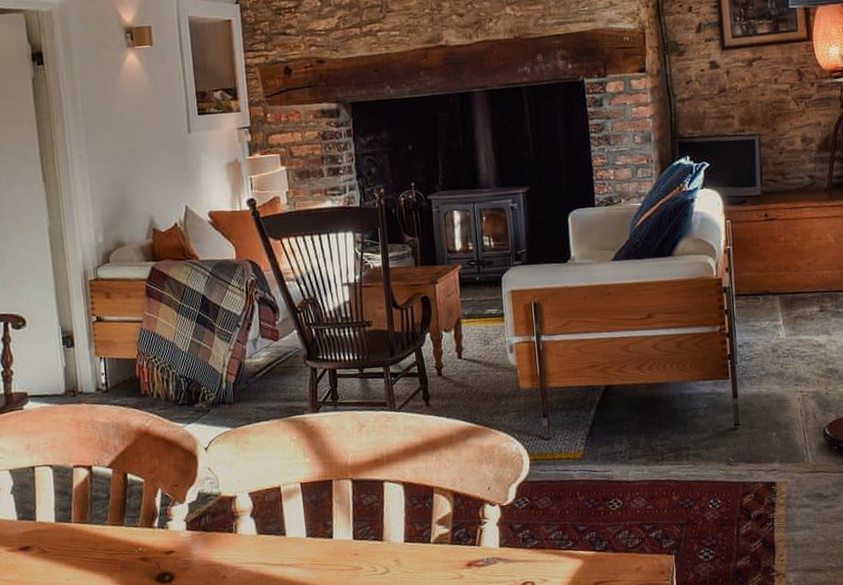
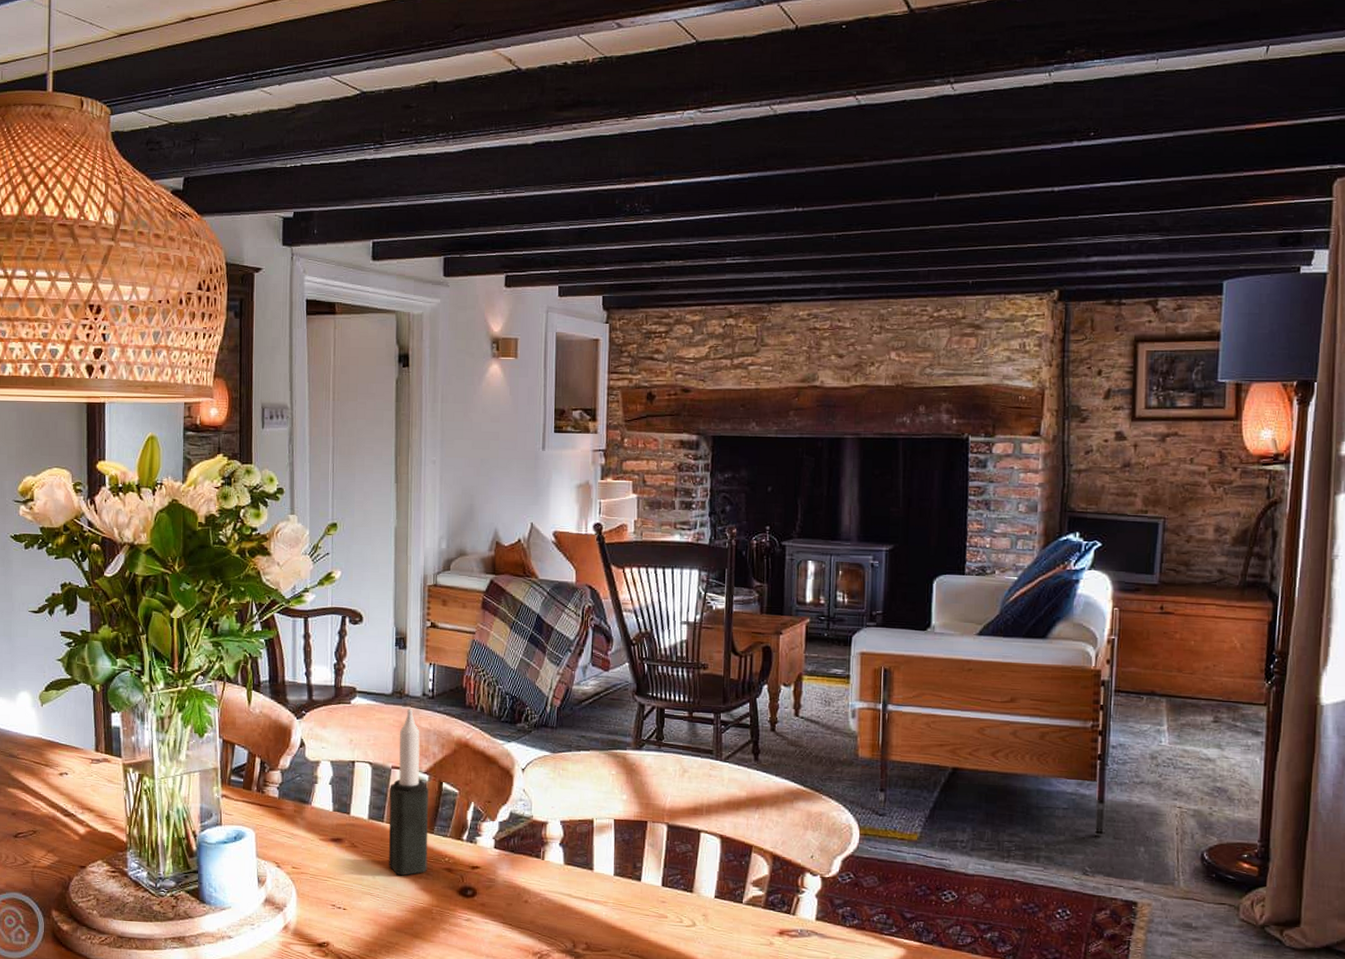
candle: none [74,405,122,573] -> present [388,709,428,875]

